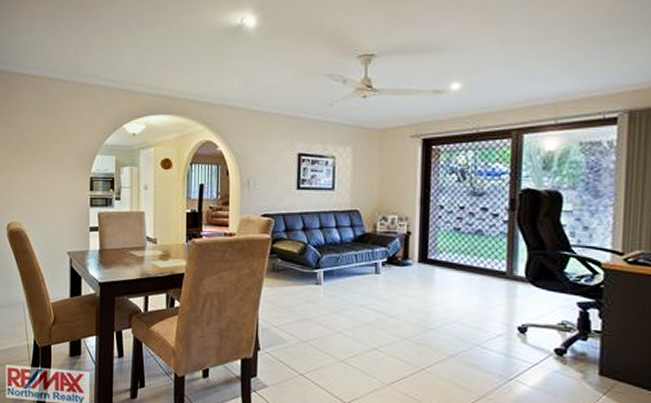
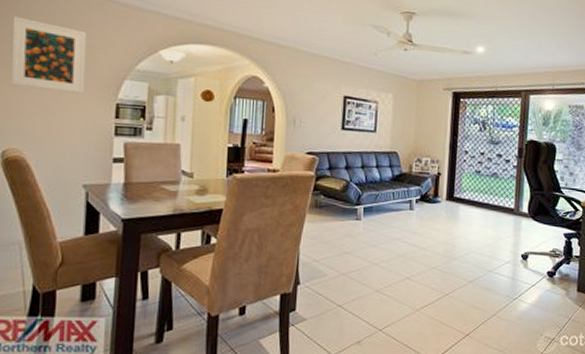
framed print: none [10,107,65,170] -> present [10,16,87,94]

